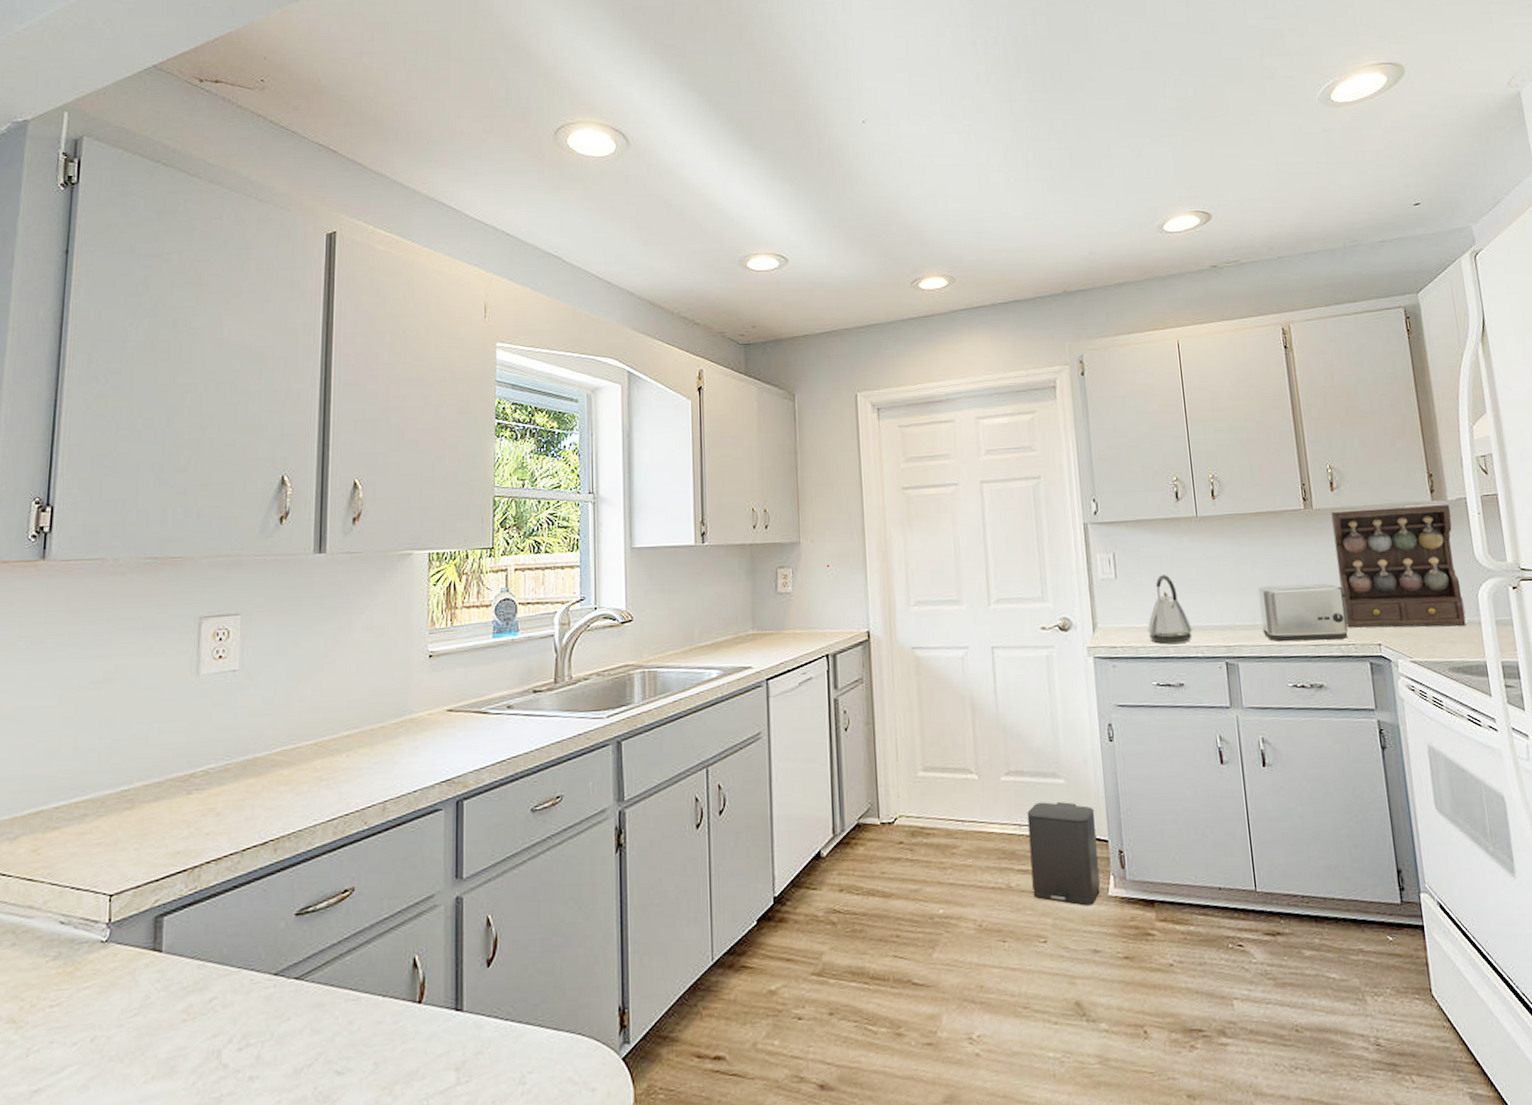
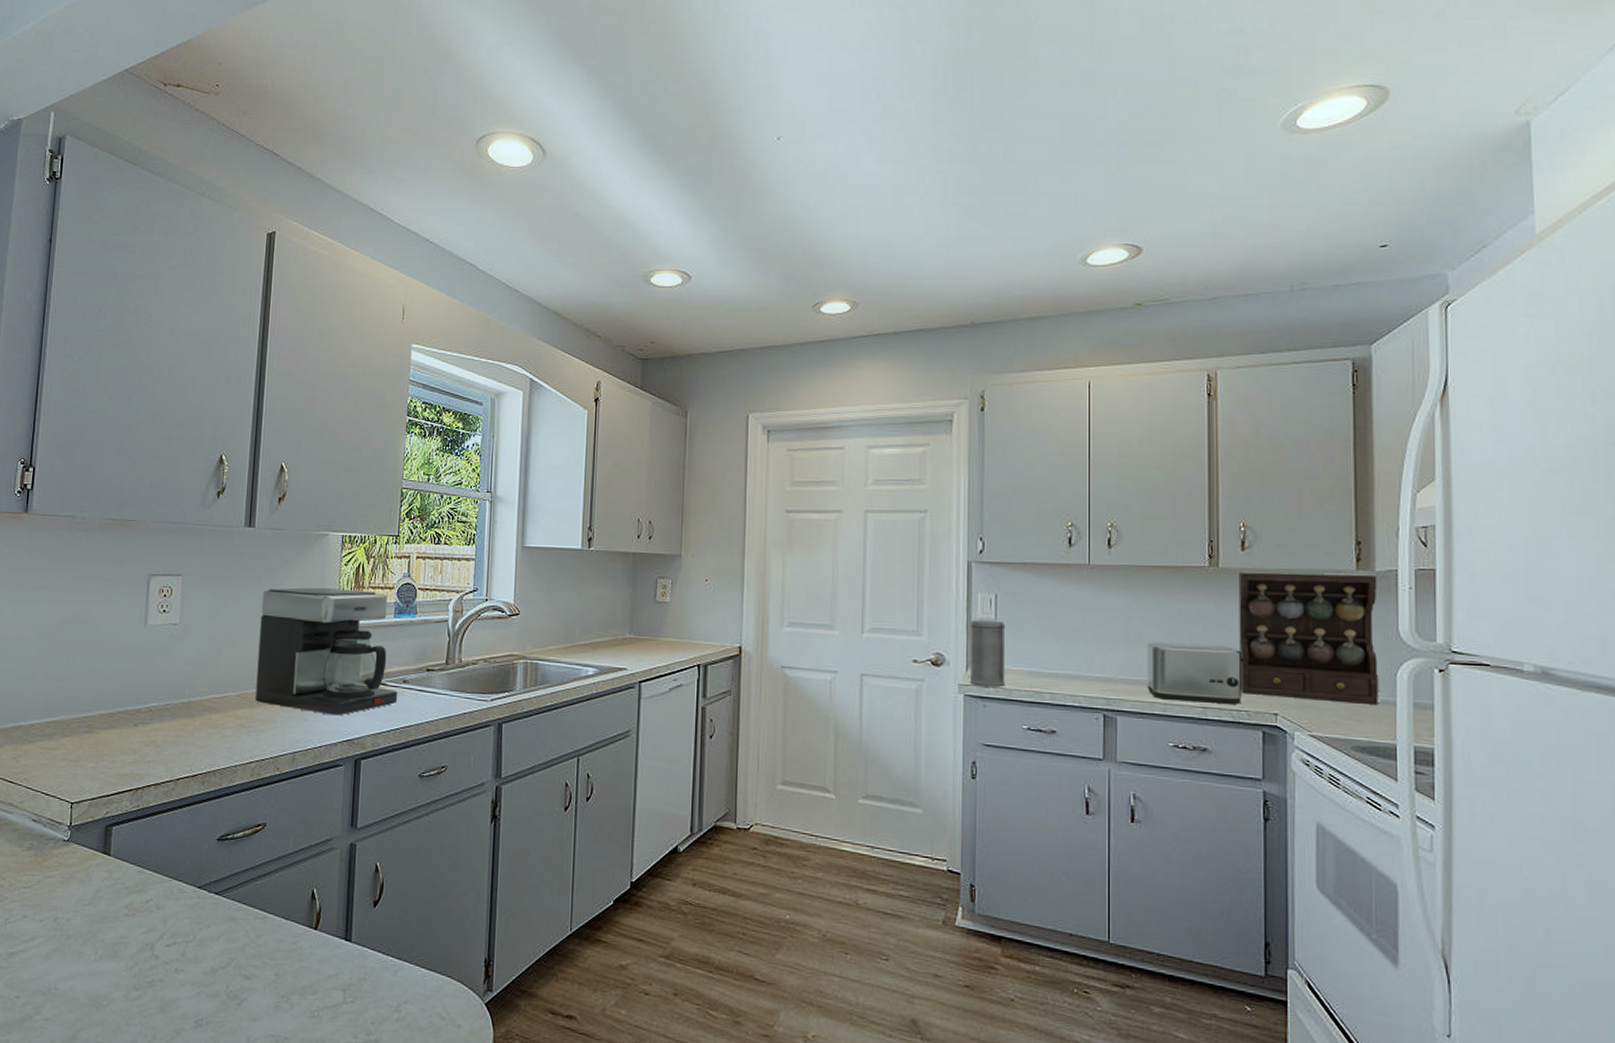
coffee maker: none [335,611,502,755] -> present [255,587,398,716]
pedal bin: present [1027,801,1100,906] -> none [879,828,950,933]
canister: none [1091,579,1132,647] -> present [969,619,1006,688]
kettle: present [1147,575,1193,645] -> none [1023,620,1072,692]

